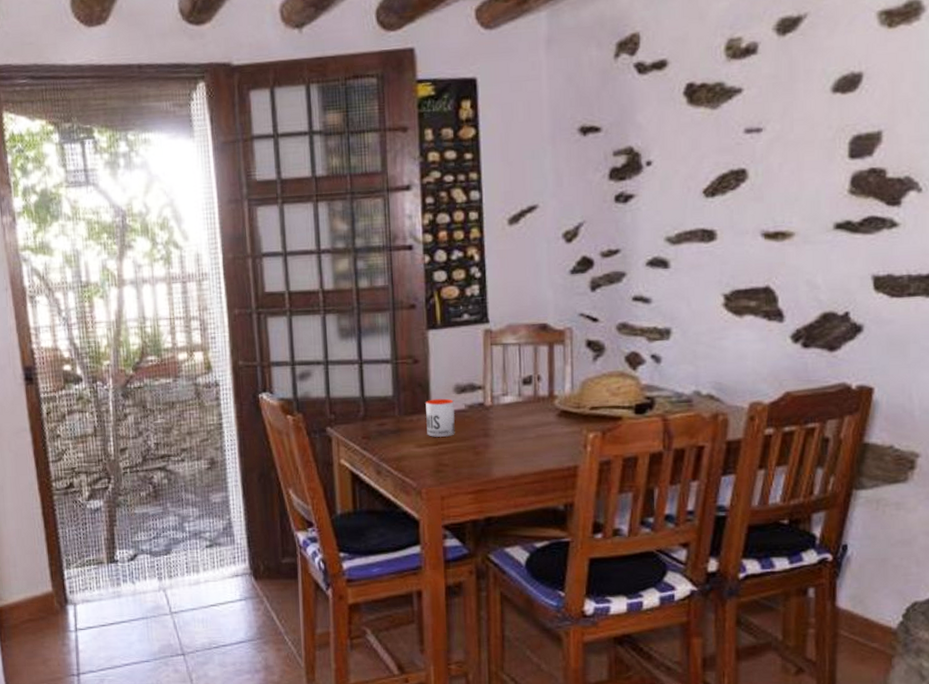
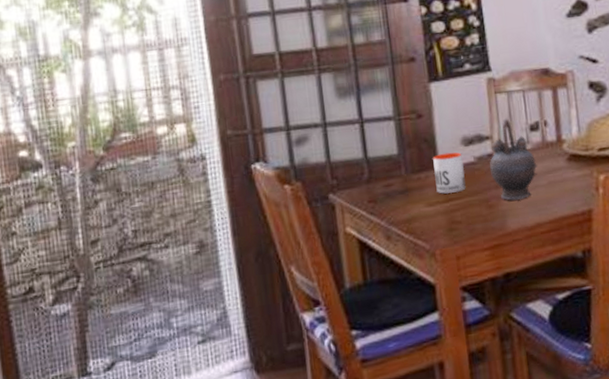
teapot: none [479,370,527,450] -> present [489,118,538,201]

